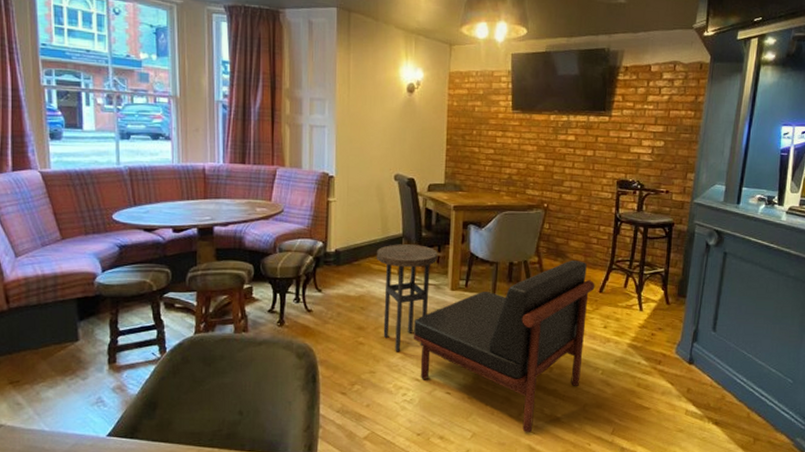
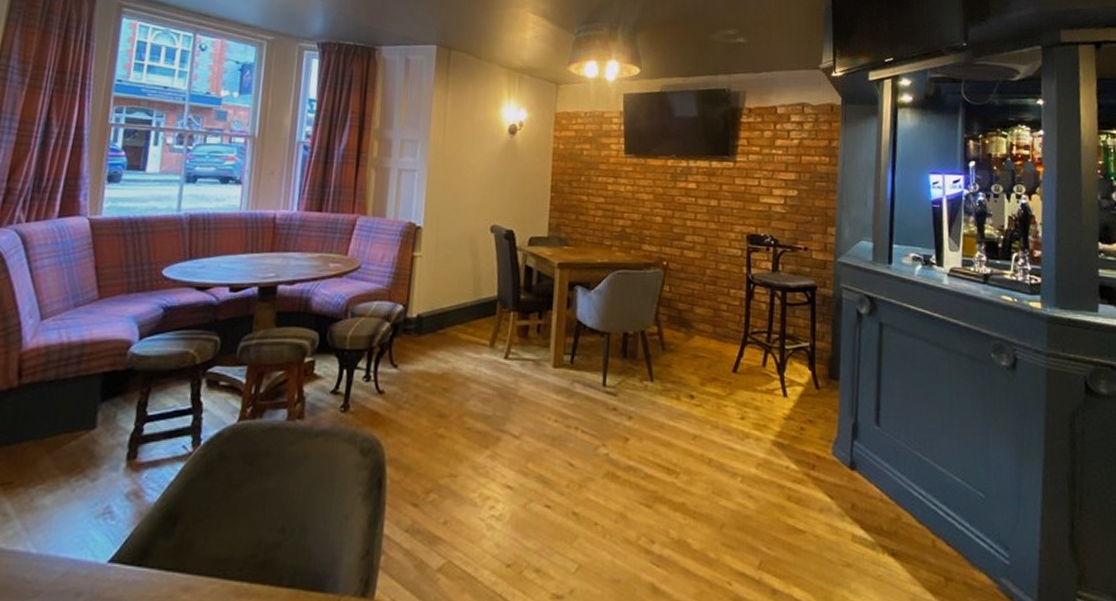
side table: present [377,244,438,352] -> none [466,308,539,449]
armchair: present [413,259,595,433] -> none [505,330,727,566]

